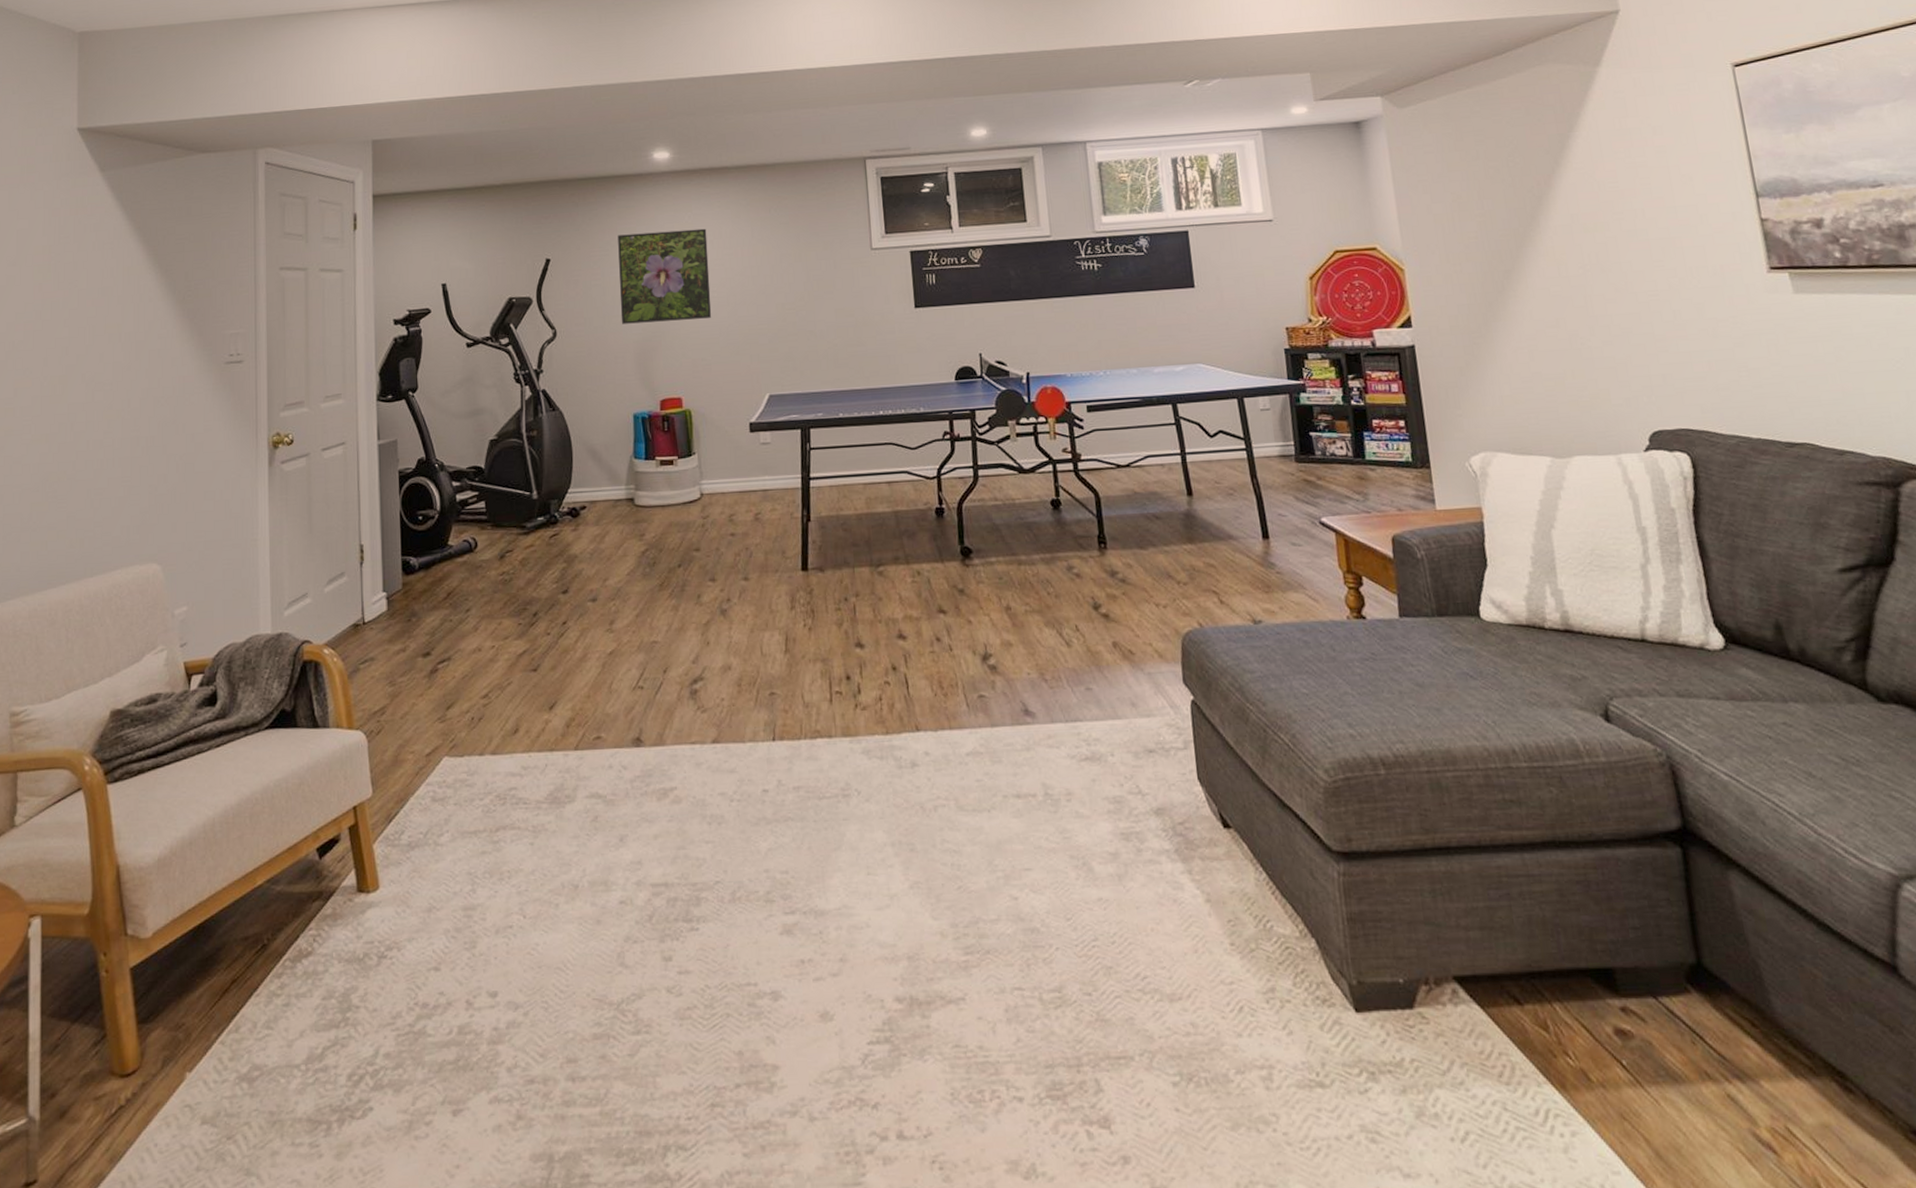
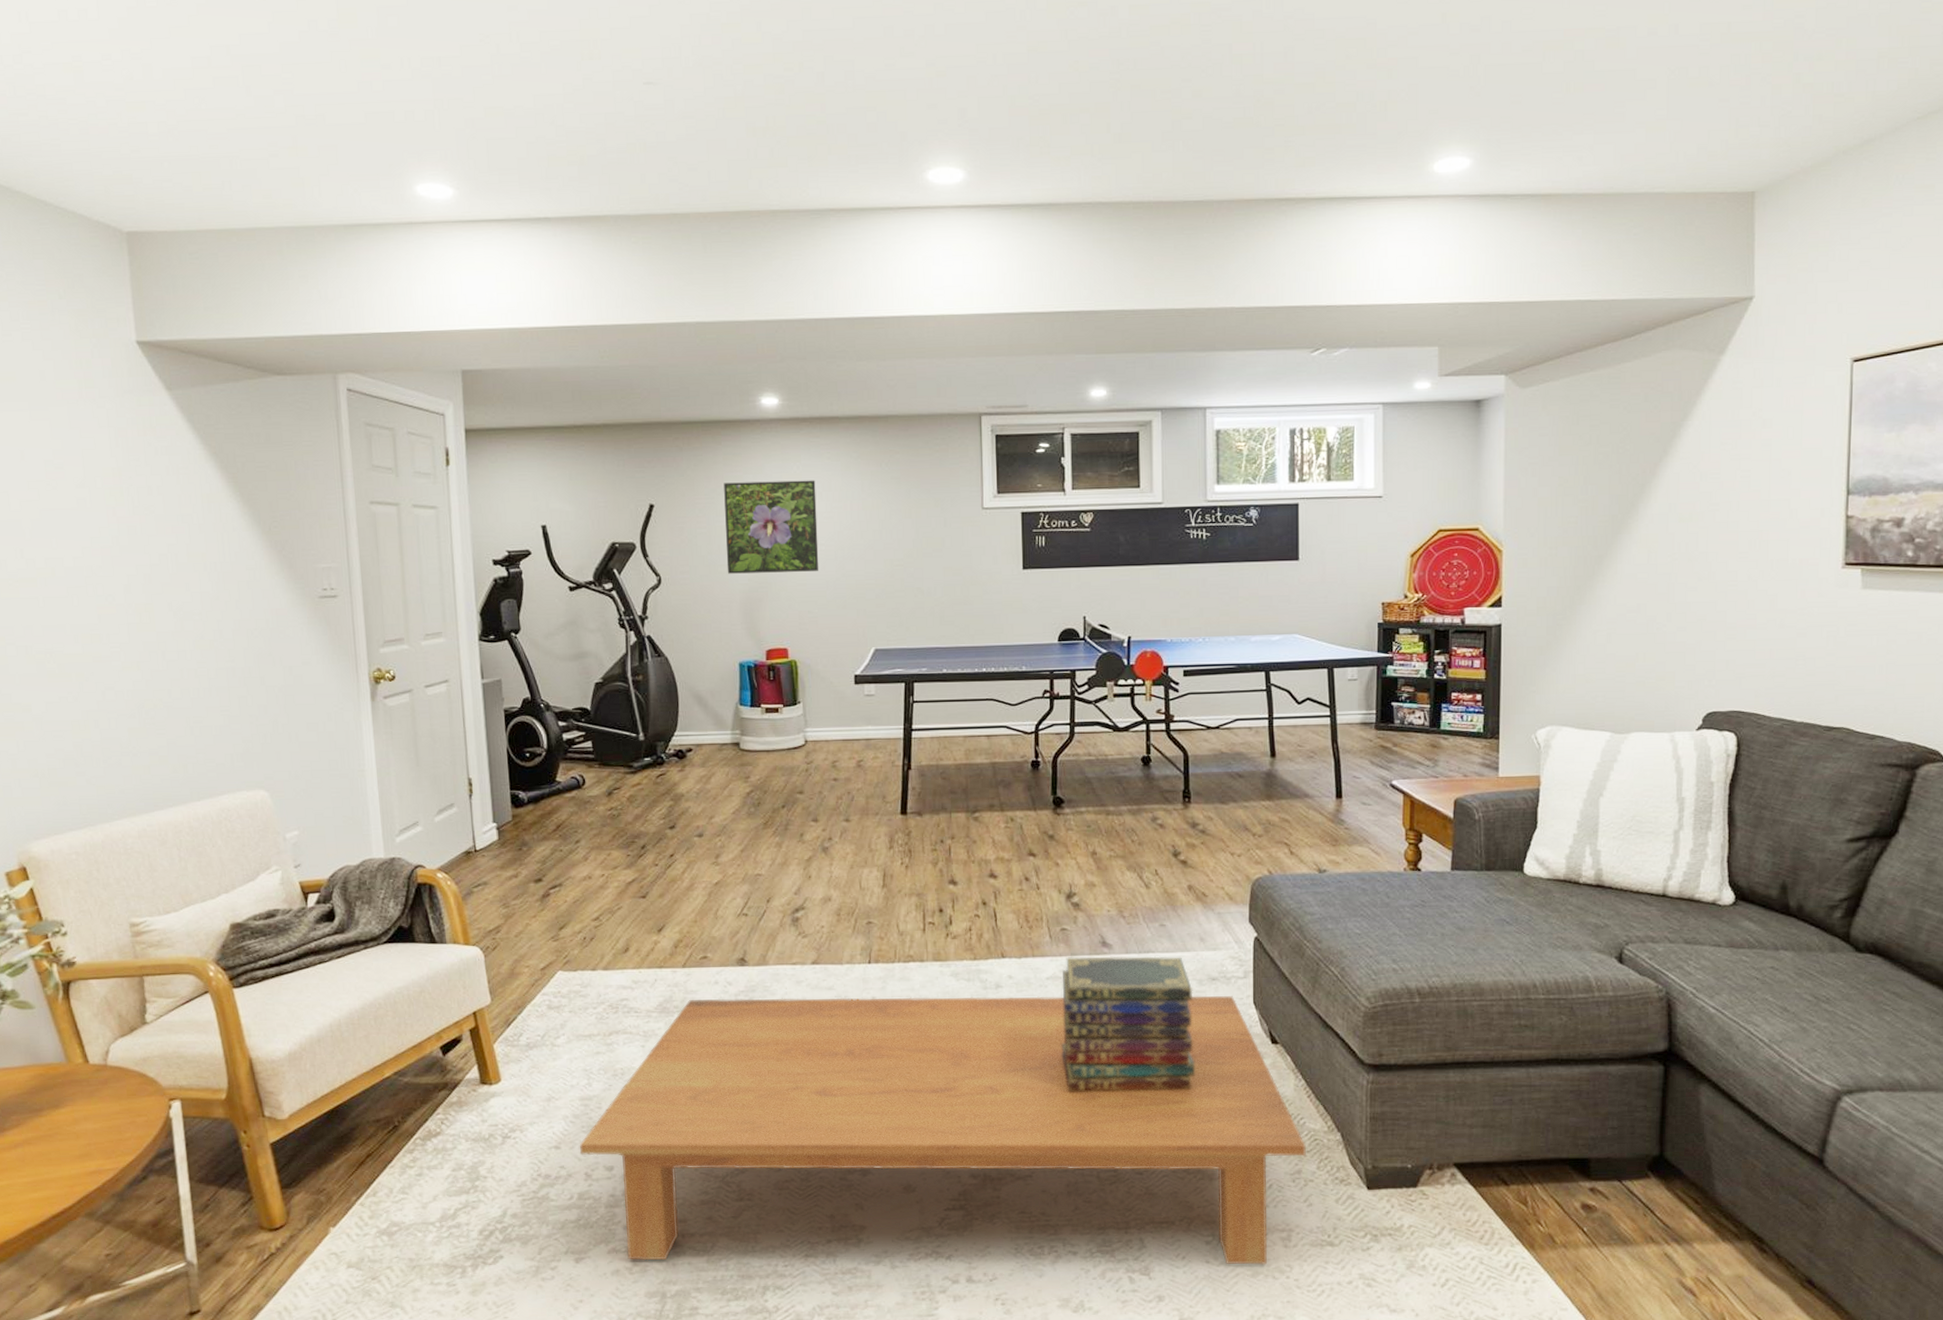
coffee table: none [461,771,1278,1114] -> present [579,996,1306,1265]
book stack: none [983,725,1140,892] -> present [1061,956,1195,1093]

